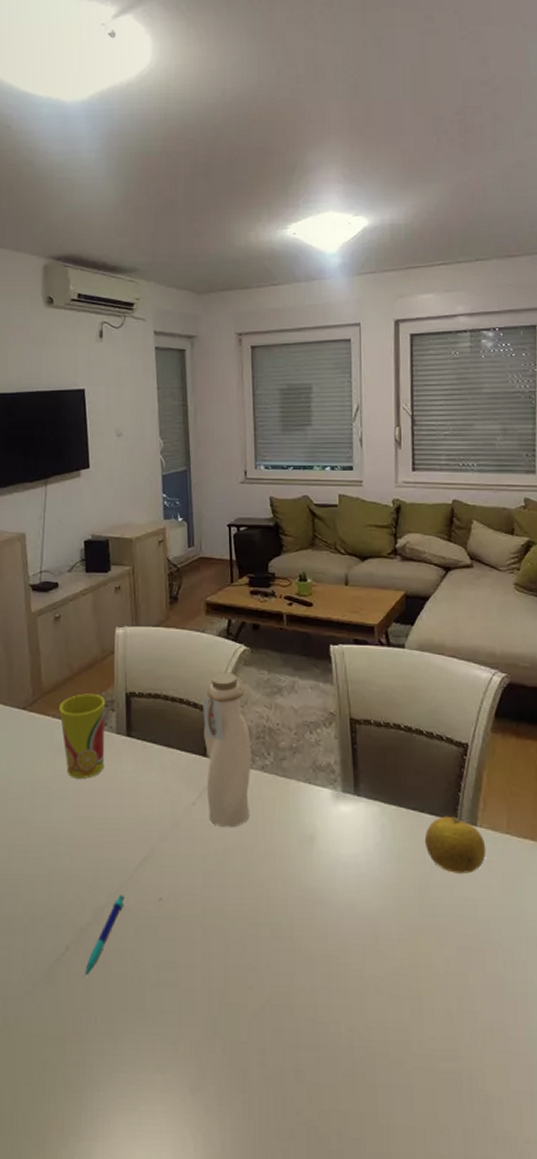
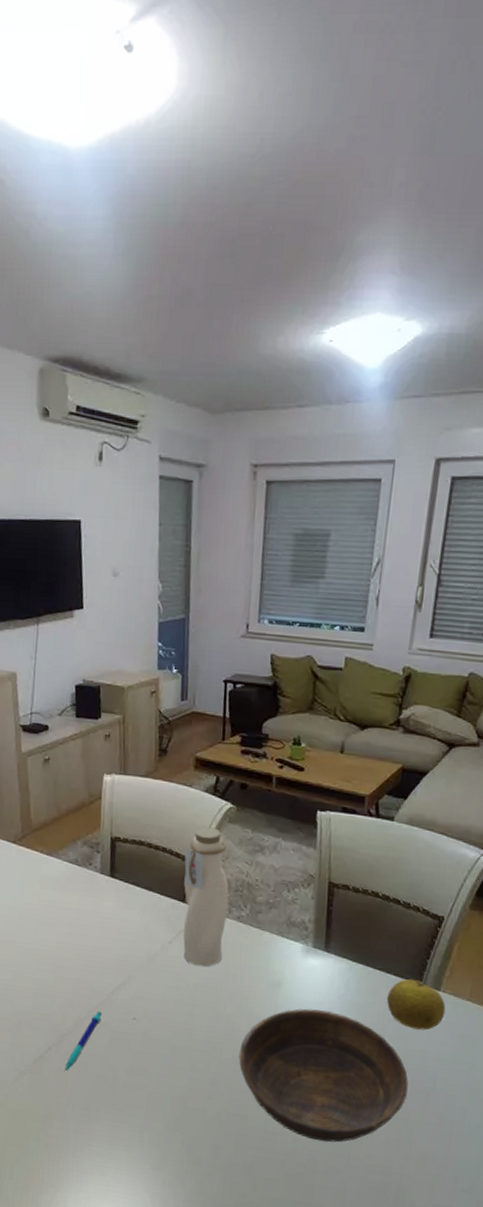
cup: present [59,693,105,779] -> none [47,834,91,911]
bowl: none [277,863,462,1027] -> present [239,1008,409,1143]

